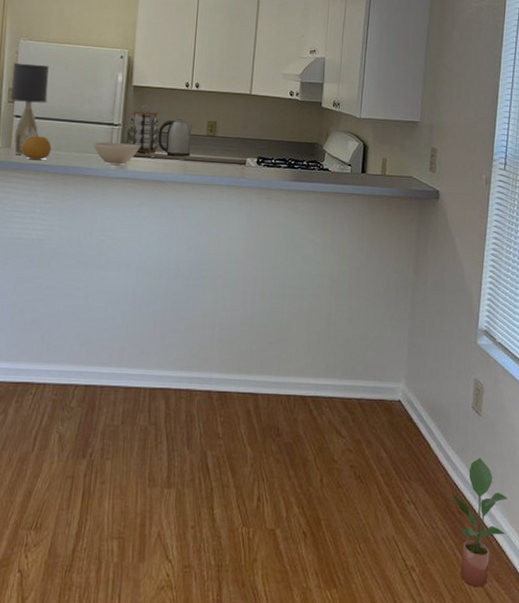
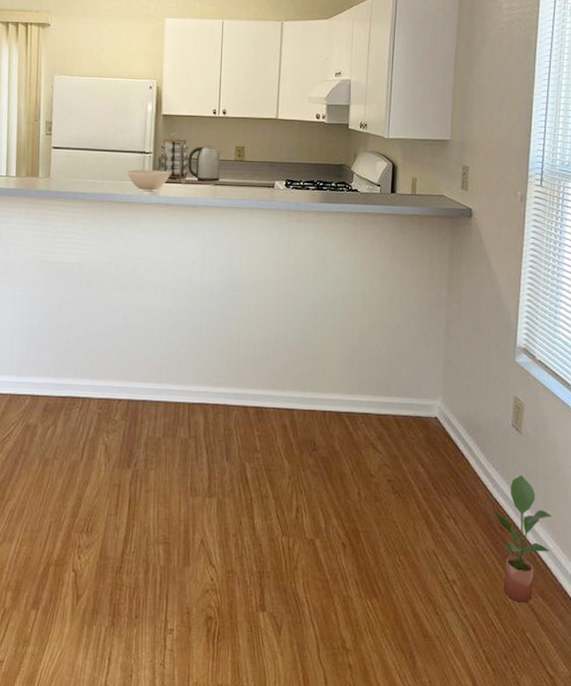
table lamp: present [10,62,50,156] -> none [47,97,83,185]
fruit: present [21,134,52,161] -> none [60,164,88,189]

